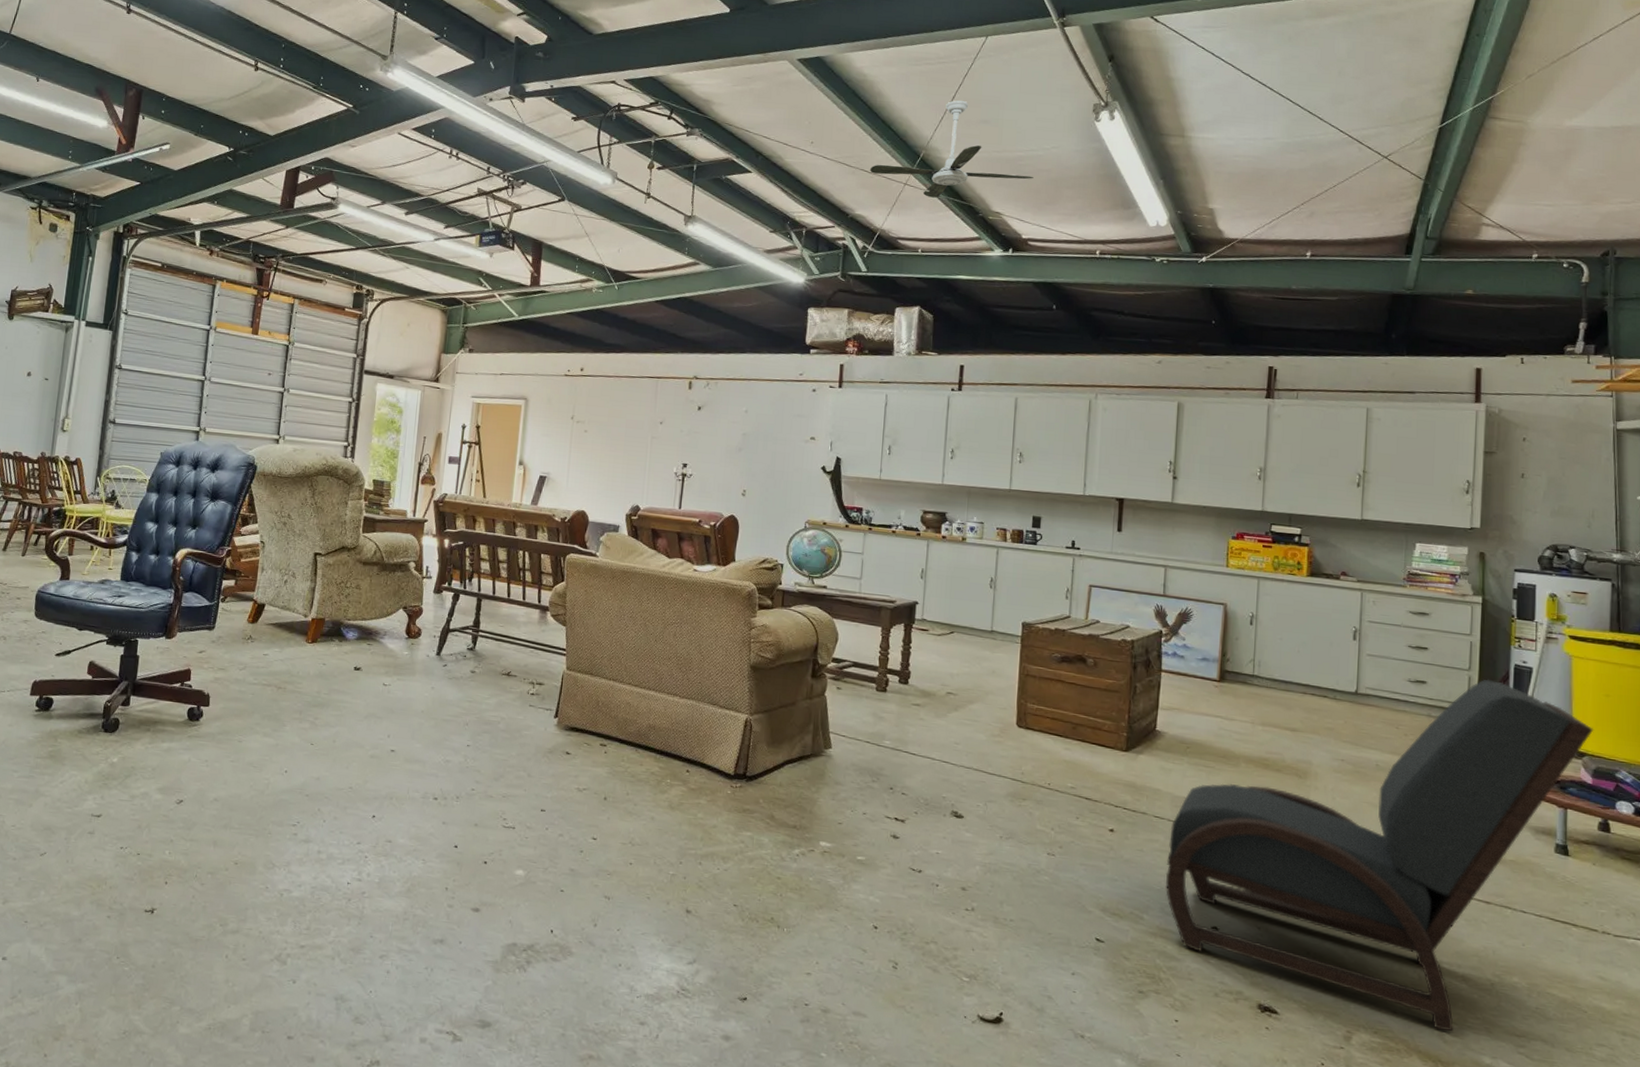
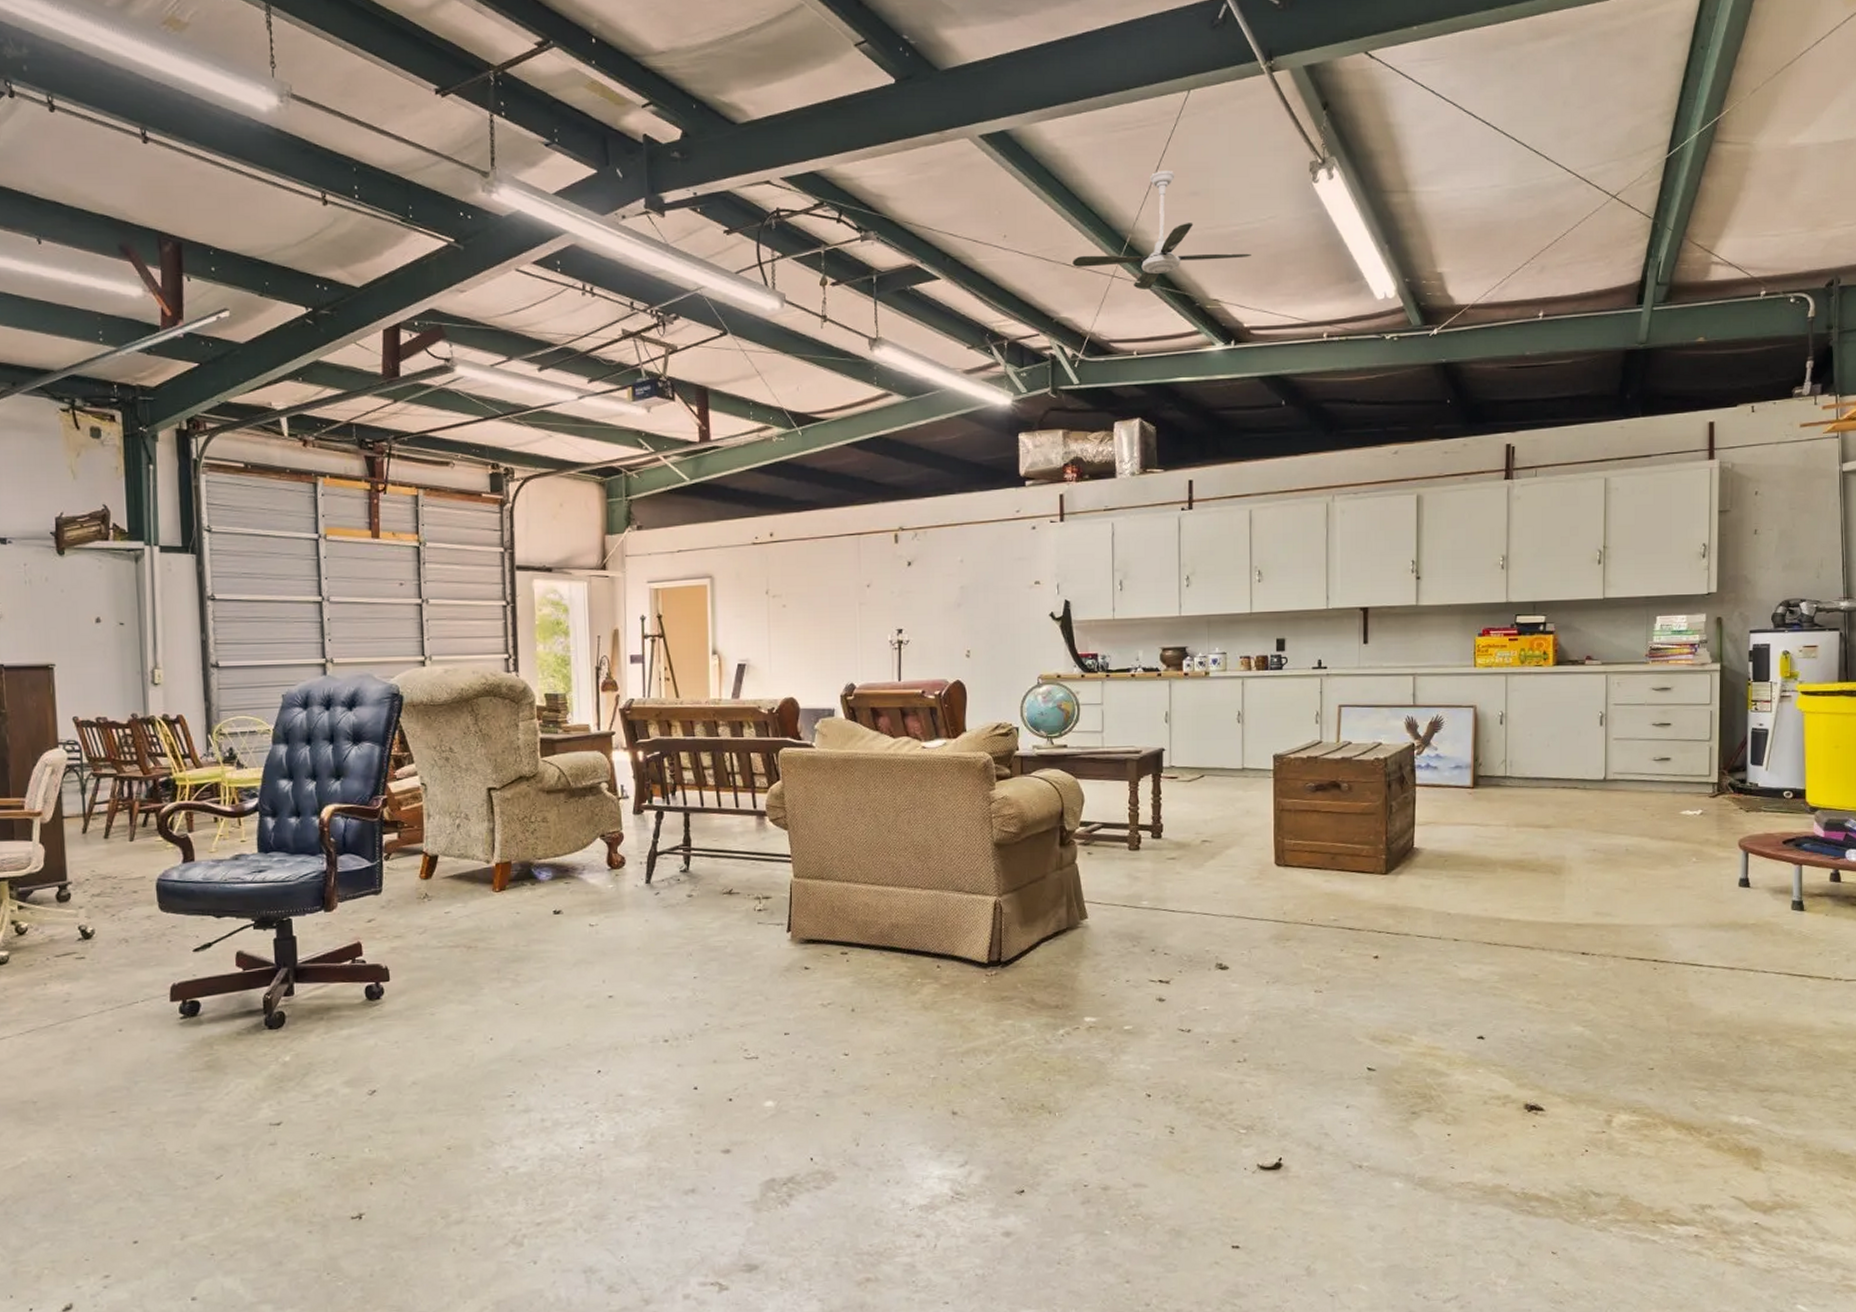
lounge chair: present [1165,679,1594,1032] -> none [1431,747,1825,1099]

